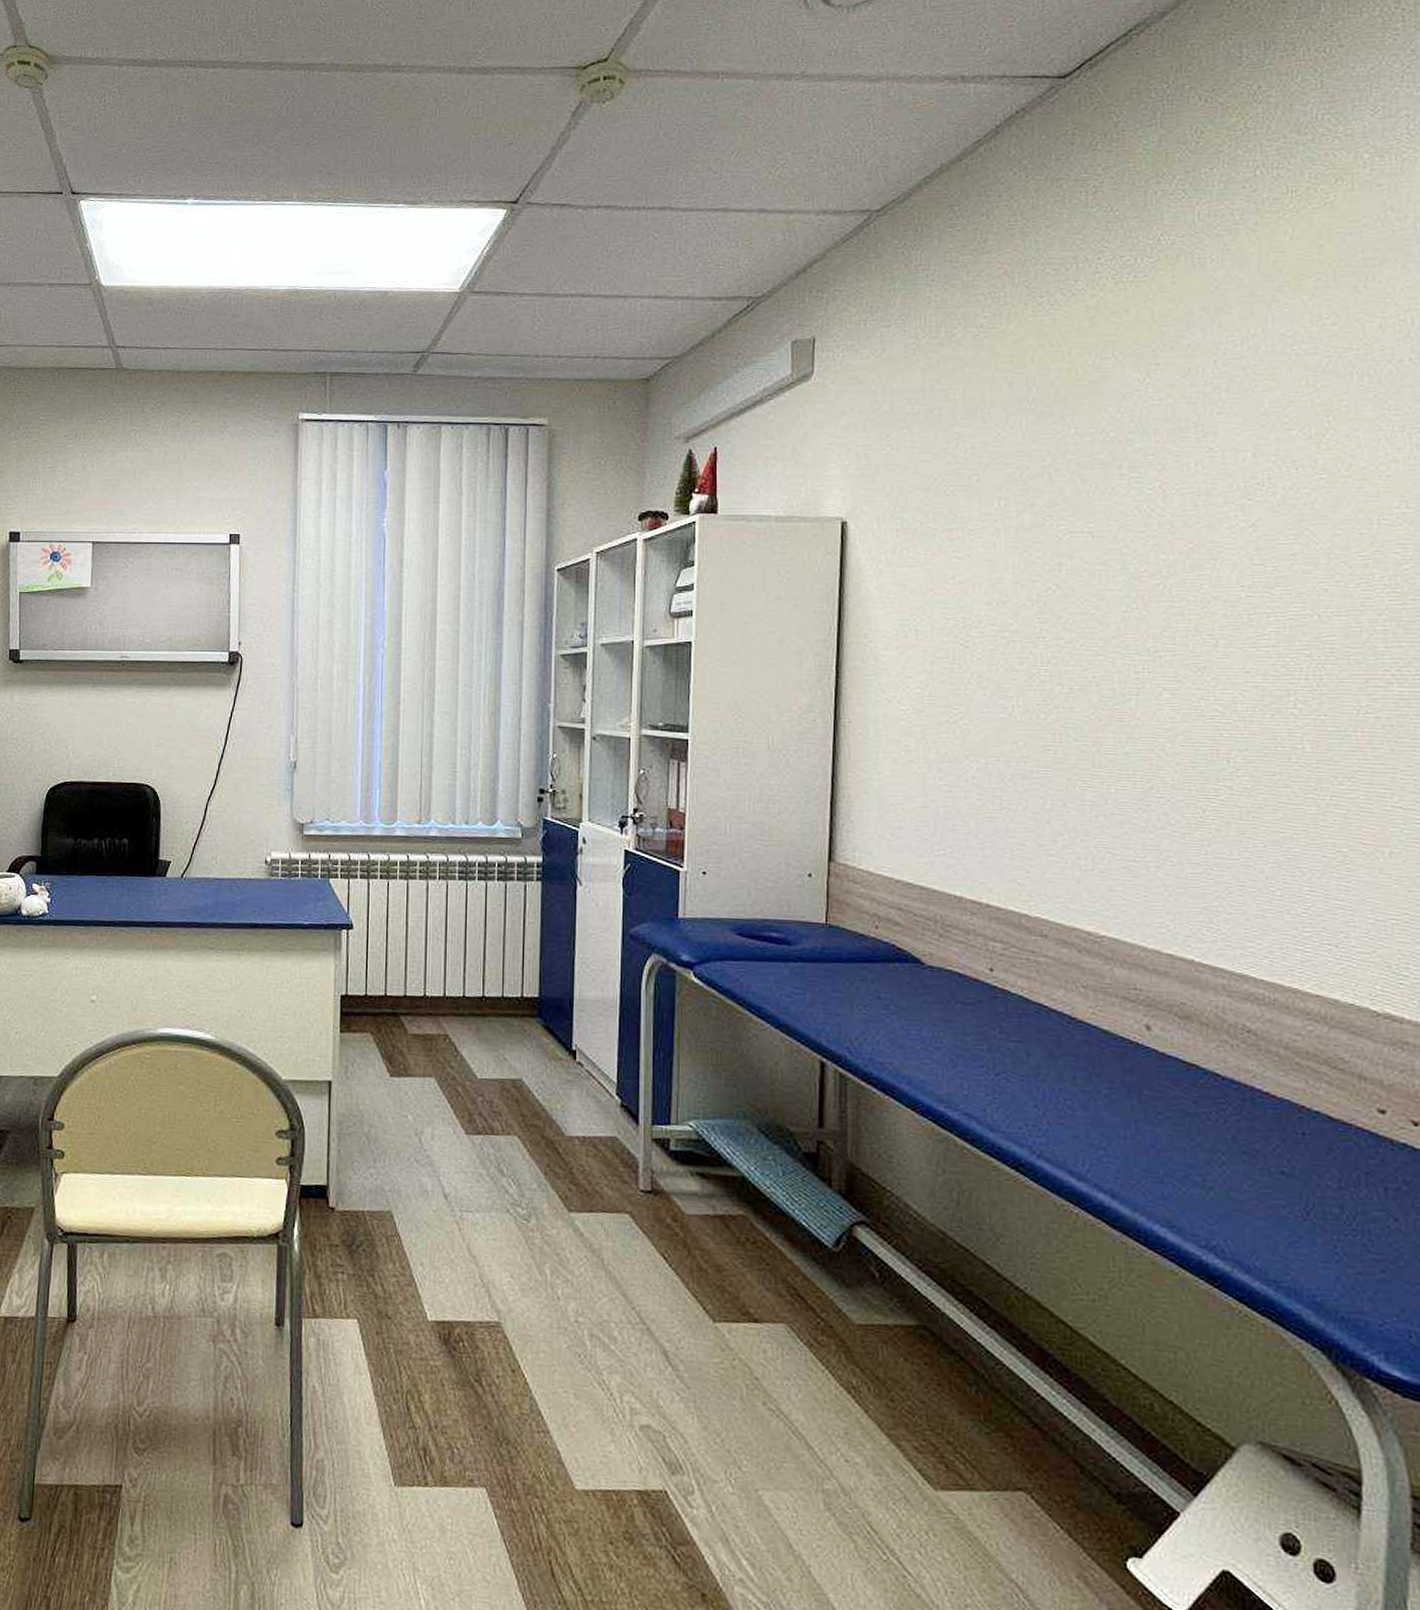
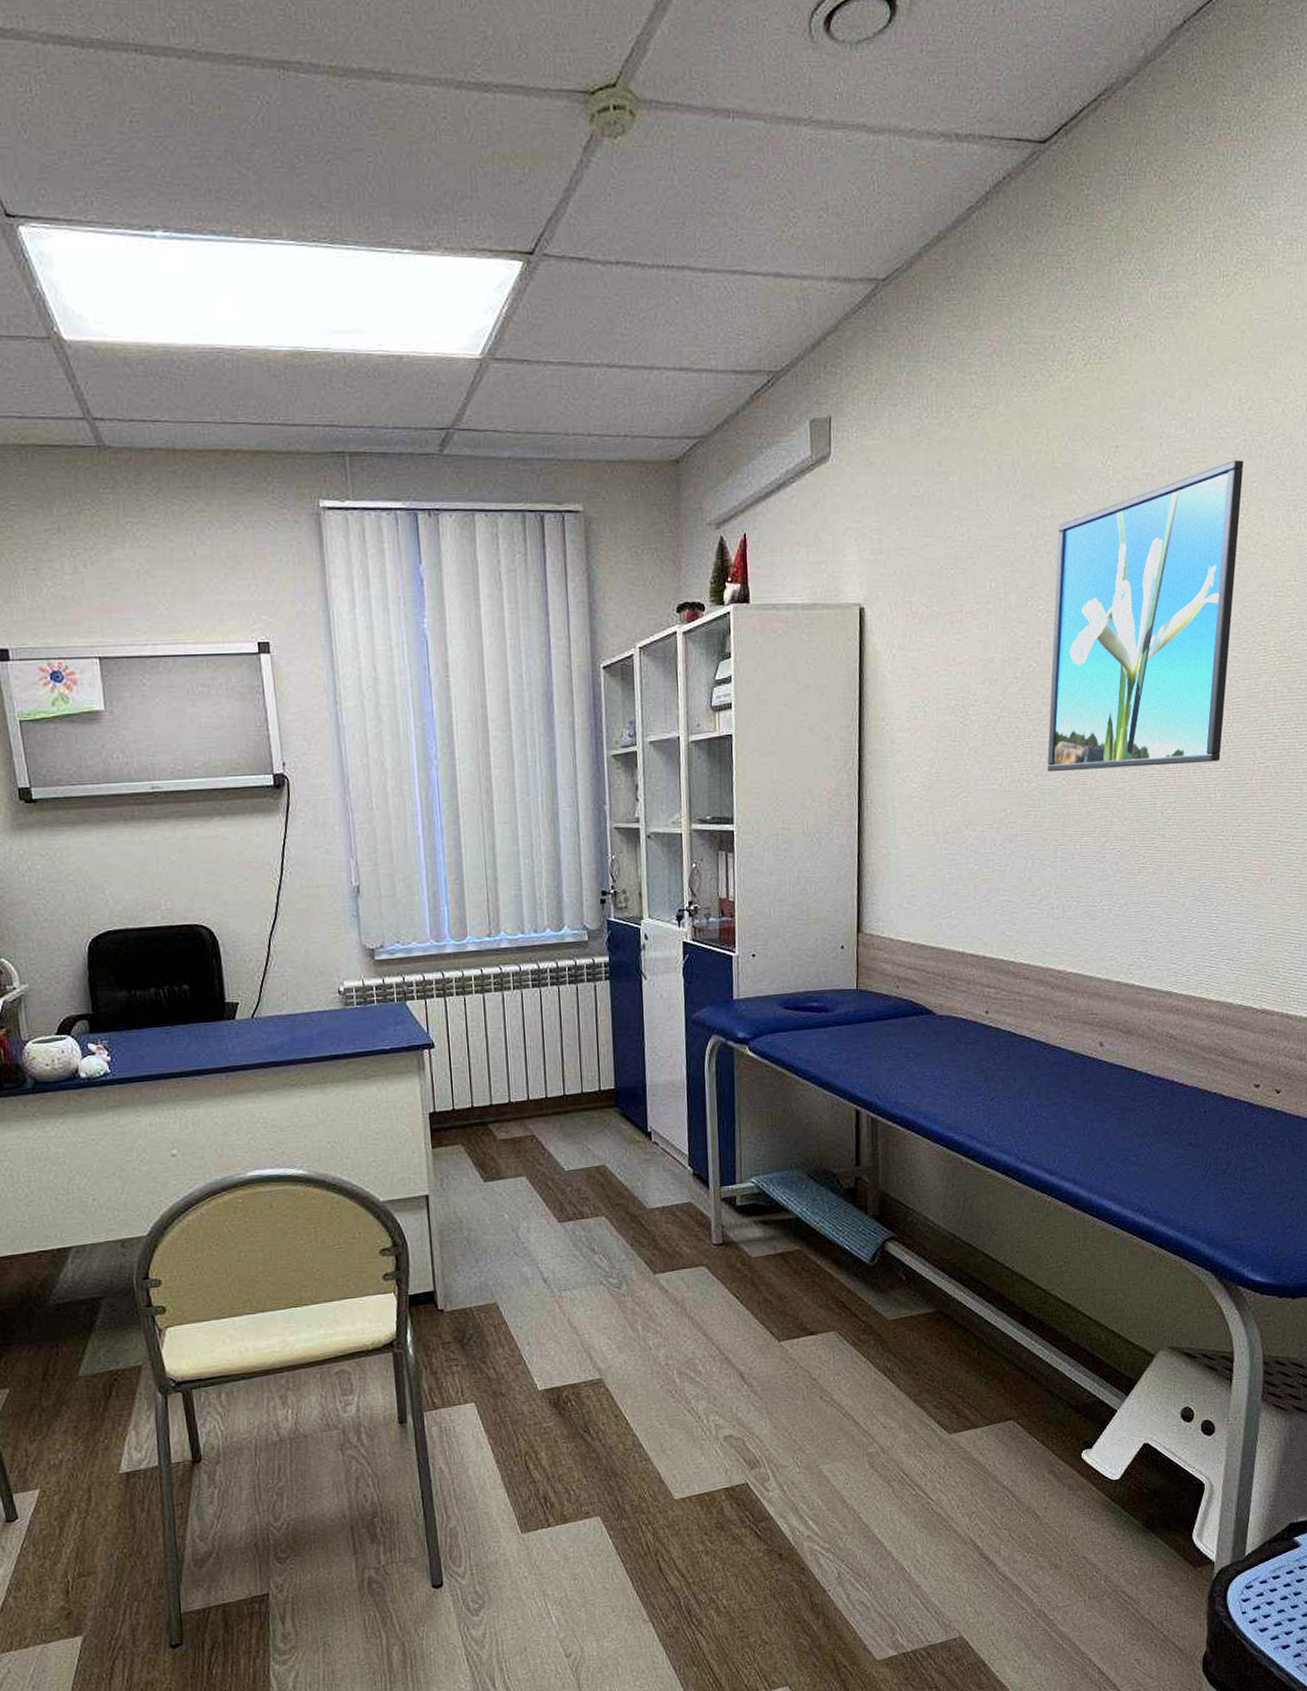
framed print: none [1070,377,1328,707] -> present [1047,460,1244,772]

